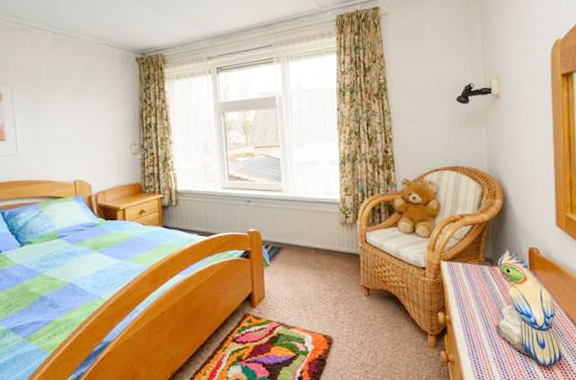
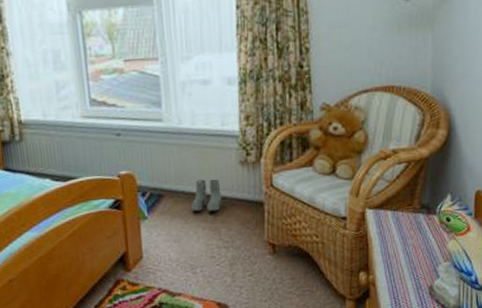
boots: none [303,236,328,261] -> present [190,179,223,212]

